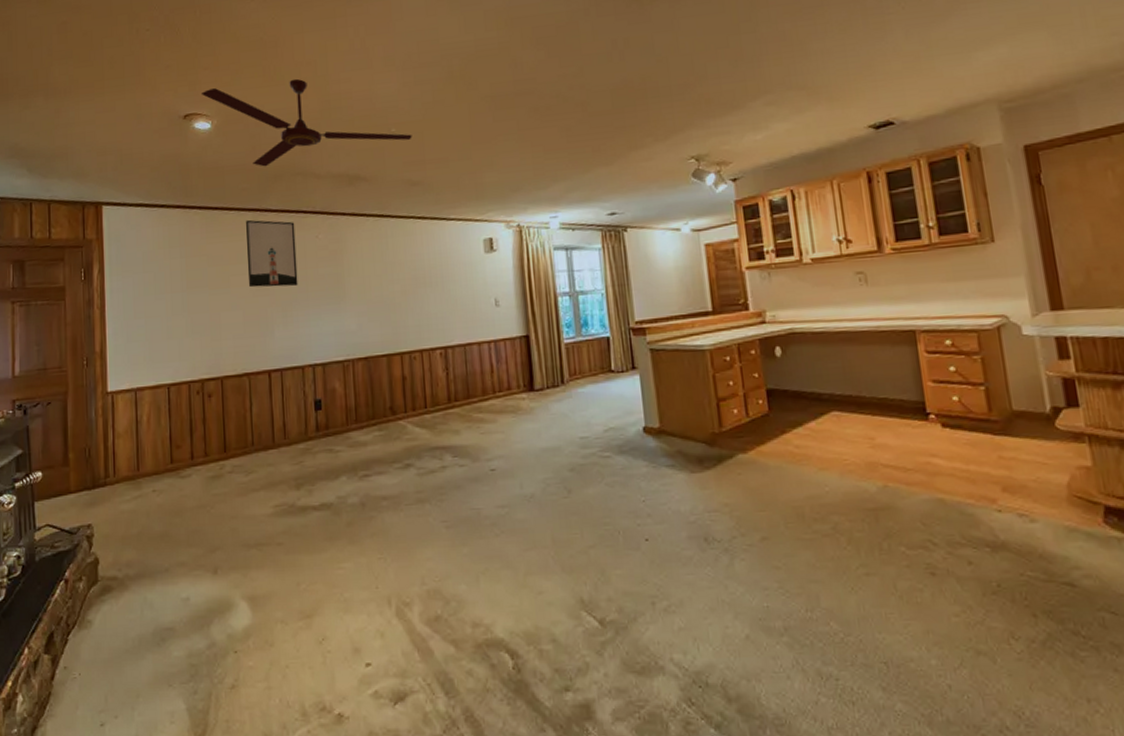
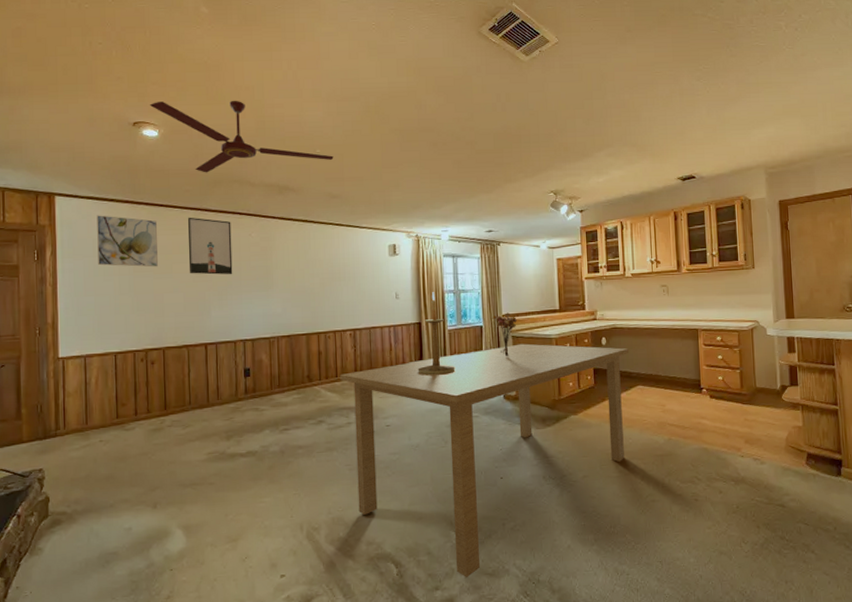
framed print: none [146,224,214,283] -> present [97,215,159,267]
dining table: none [430,358,820,675] -> present [340,343,629,577]
candlestick: none [527,296,577,403] -> present [417,292,456,375]
bouquet: none [622,318,656,377] -> present [492,312,517,357]

